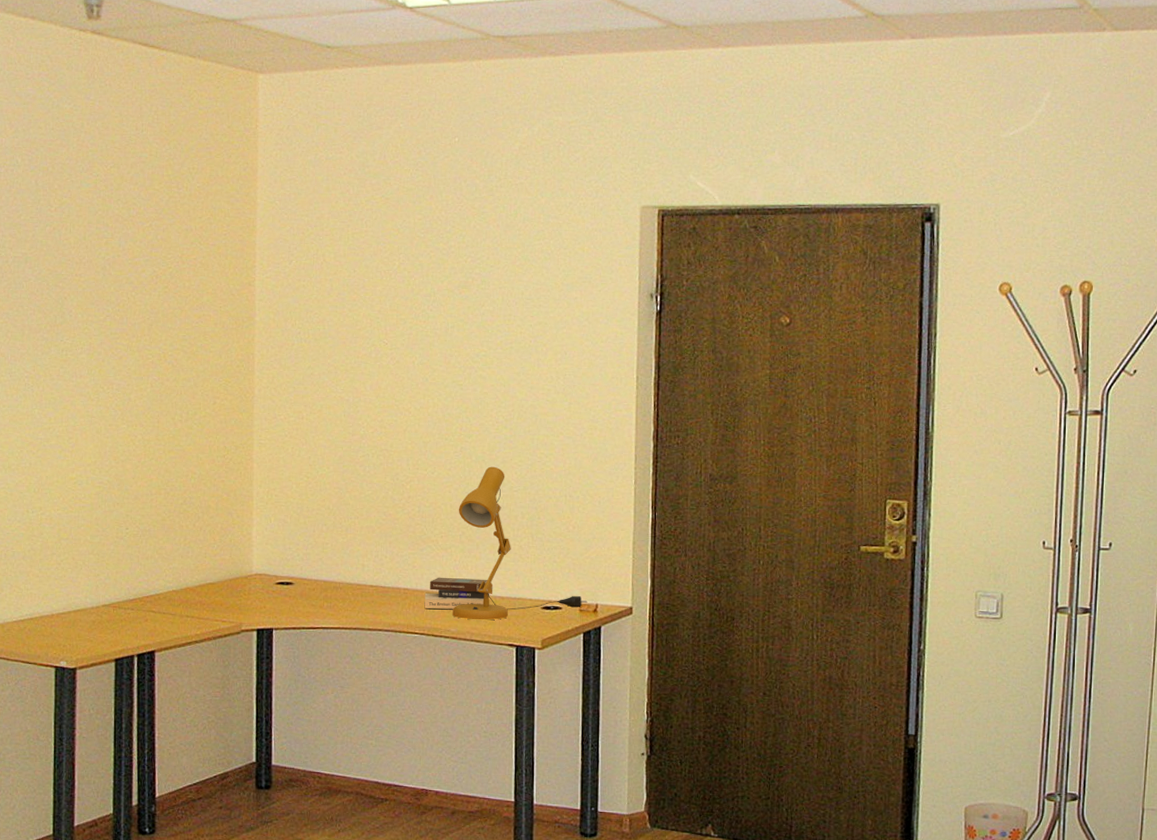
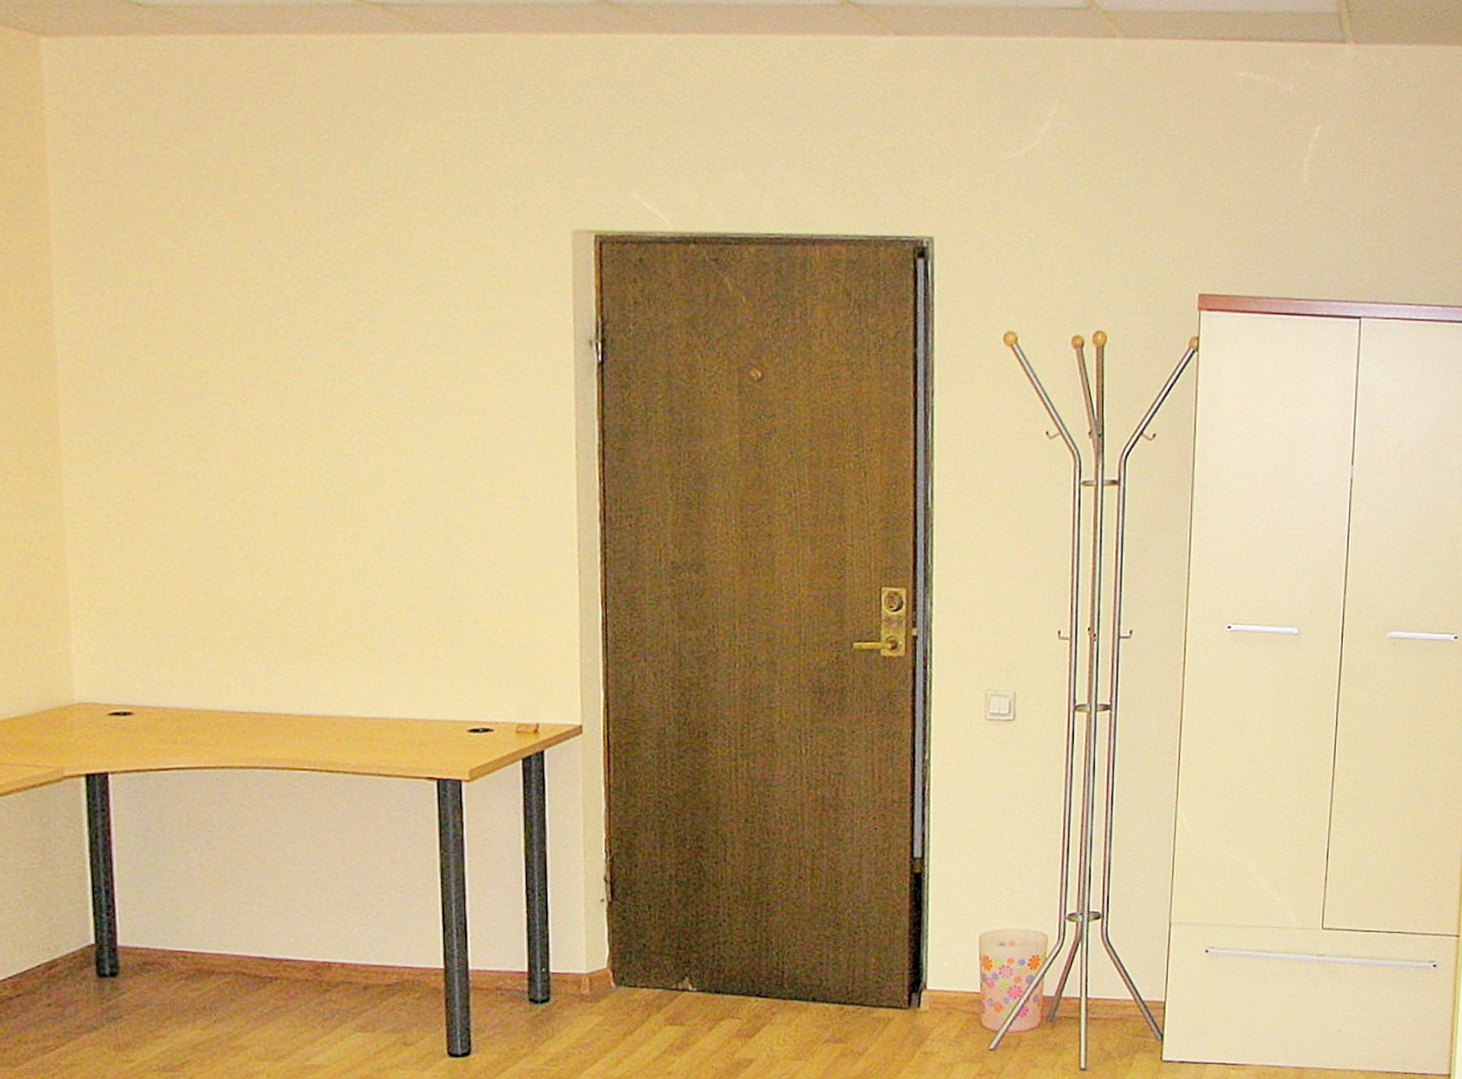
books: present [424,577,487,609] -> none [313,697,396,738]
desk lamp: present [453,466,588,620] -> none [352,557,526,750]

